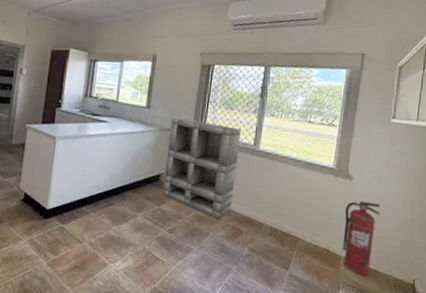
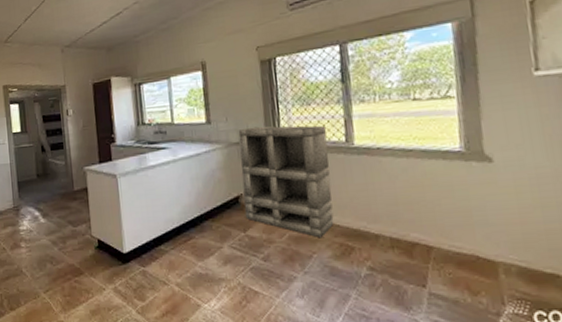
fire extinguisher: present [342,201,381,275] -> none [489,186,546,283]

